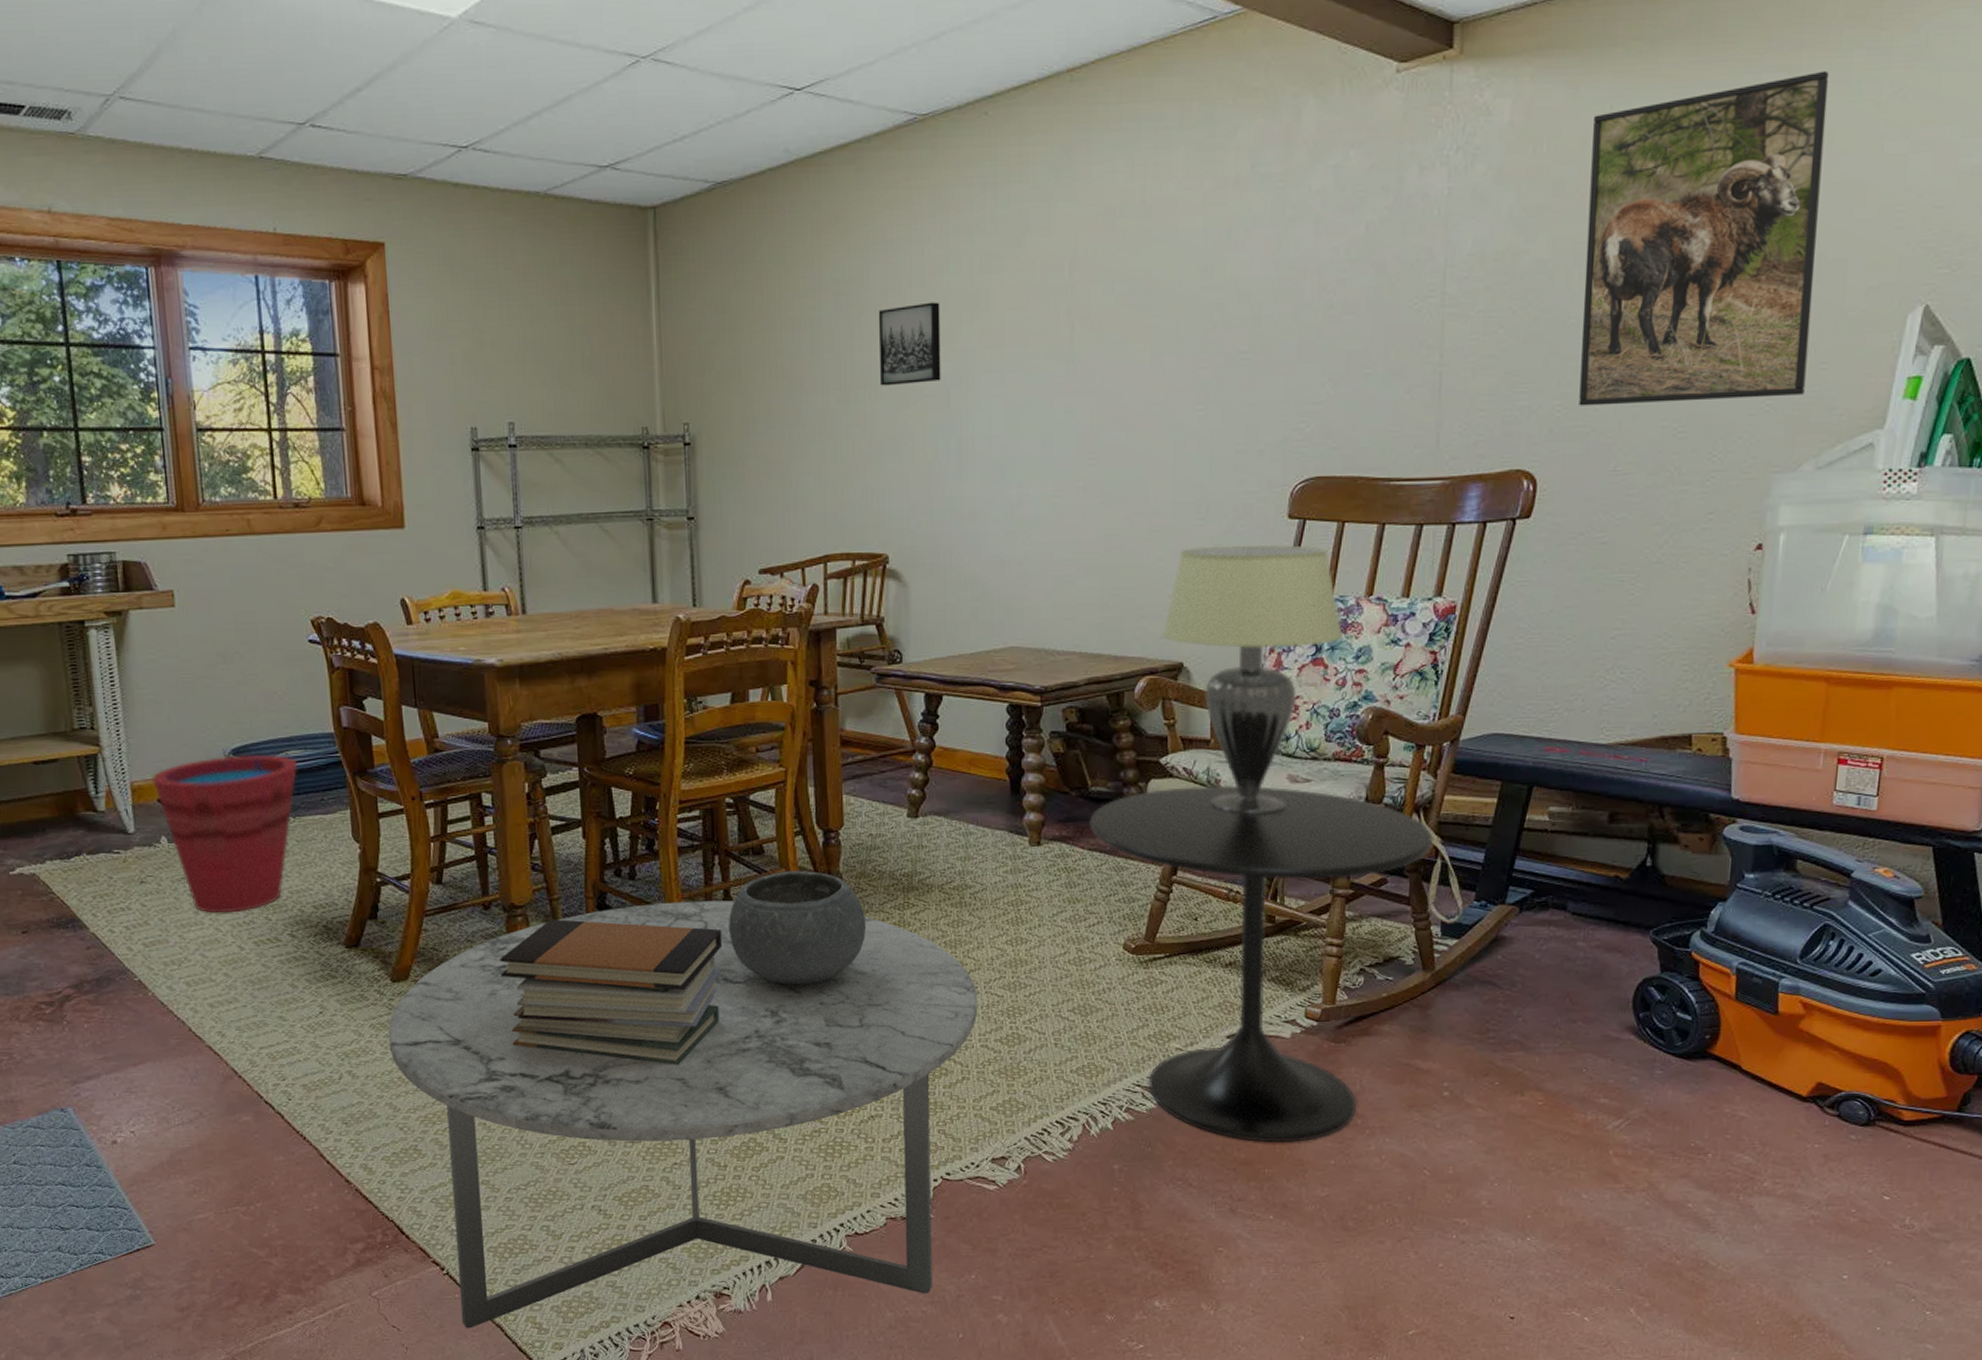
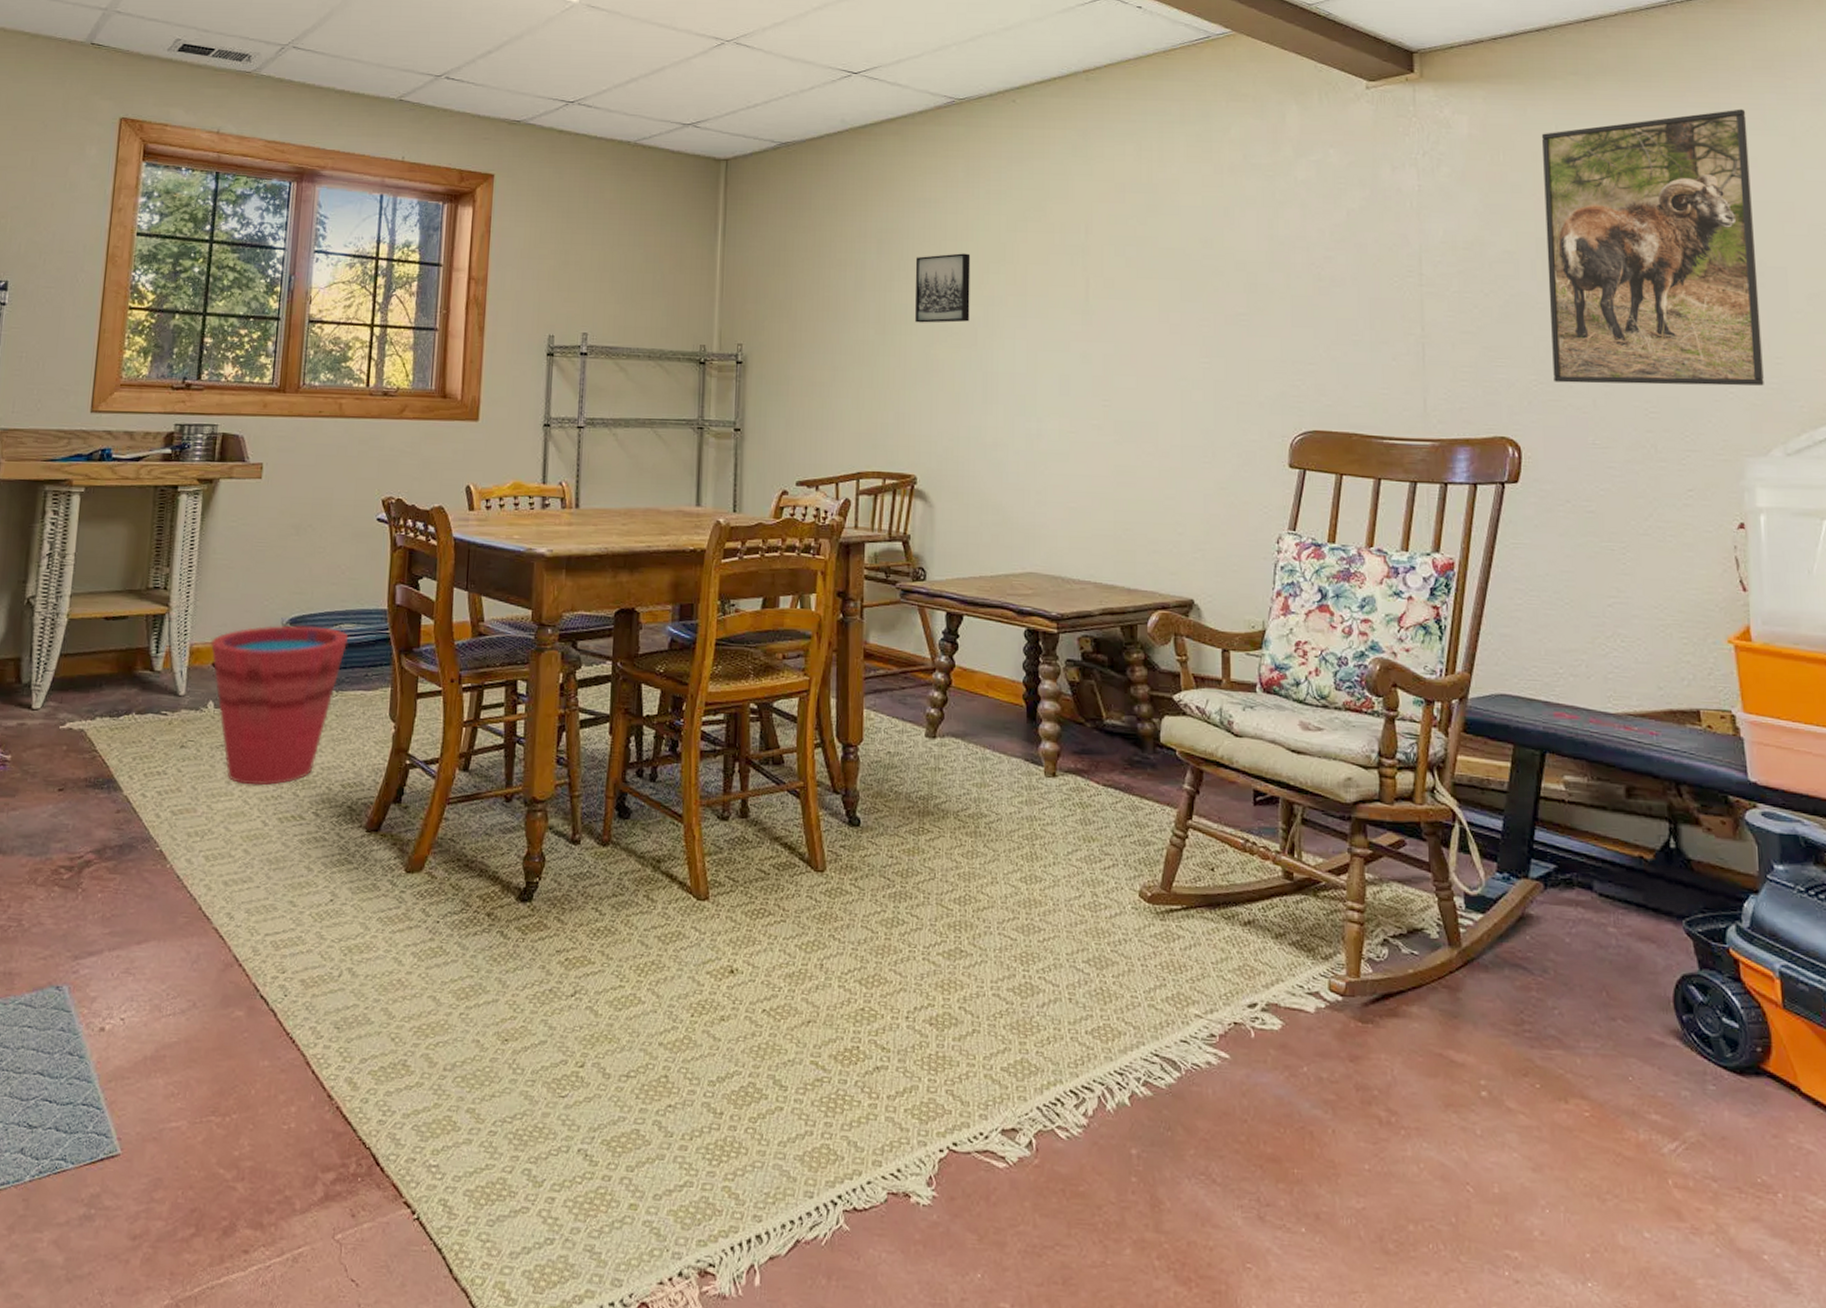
coffee table: present [388,900,978,1329] -> none [393,808,991,1294]
book stack: present [500,919,723,1065] -> none [514,817,737,990]
bowl: present [729,870,867,986] -> none [744,784,881,910]
side table: present [1090,785,1433,1143] -> none [1104,726,1450,1139]
lampshade: present [1162,544,1344,814] -> none [1173,488,1348,761]

